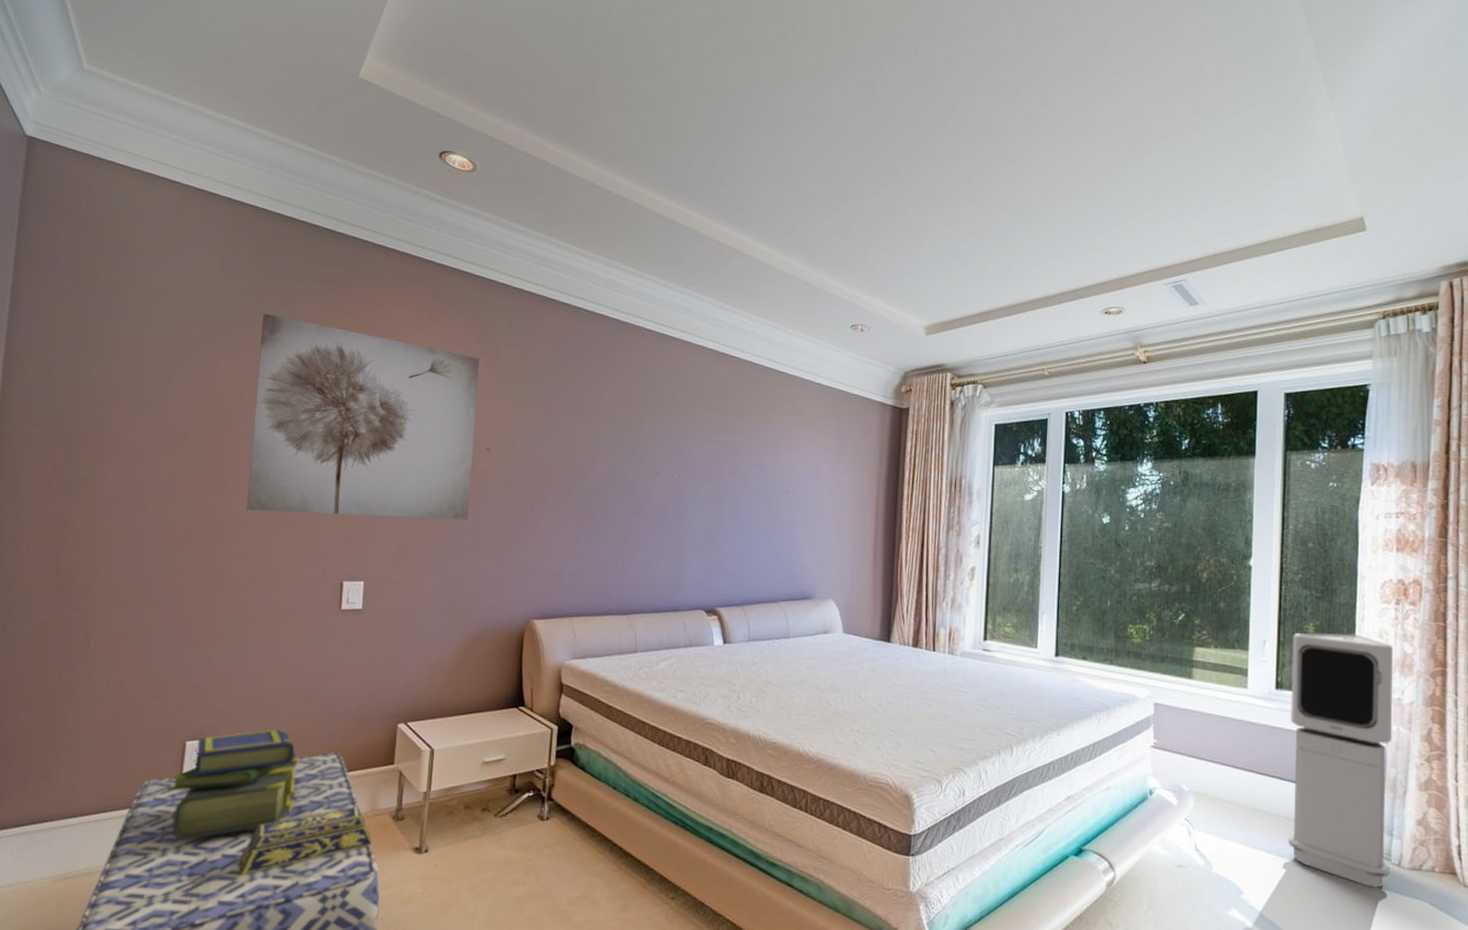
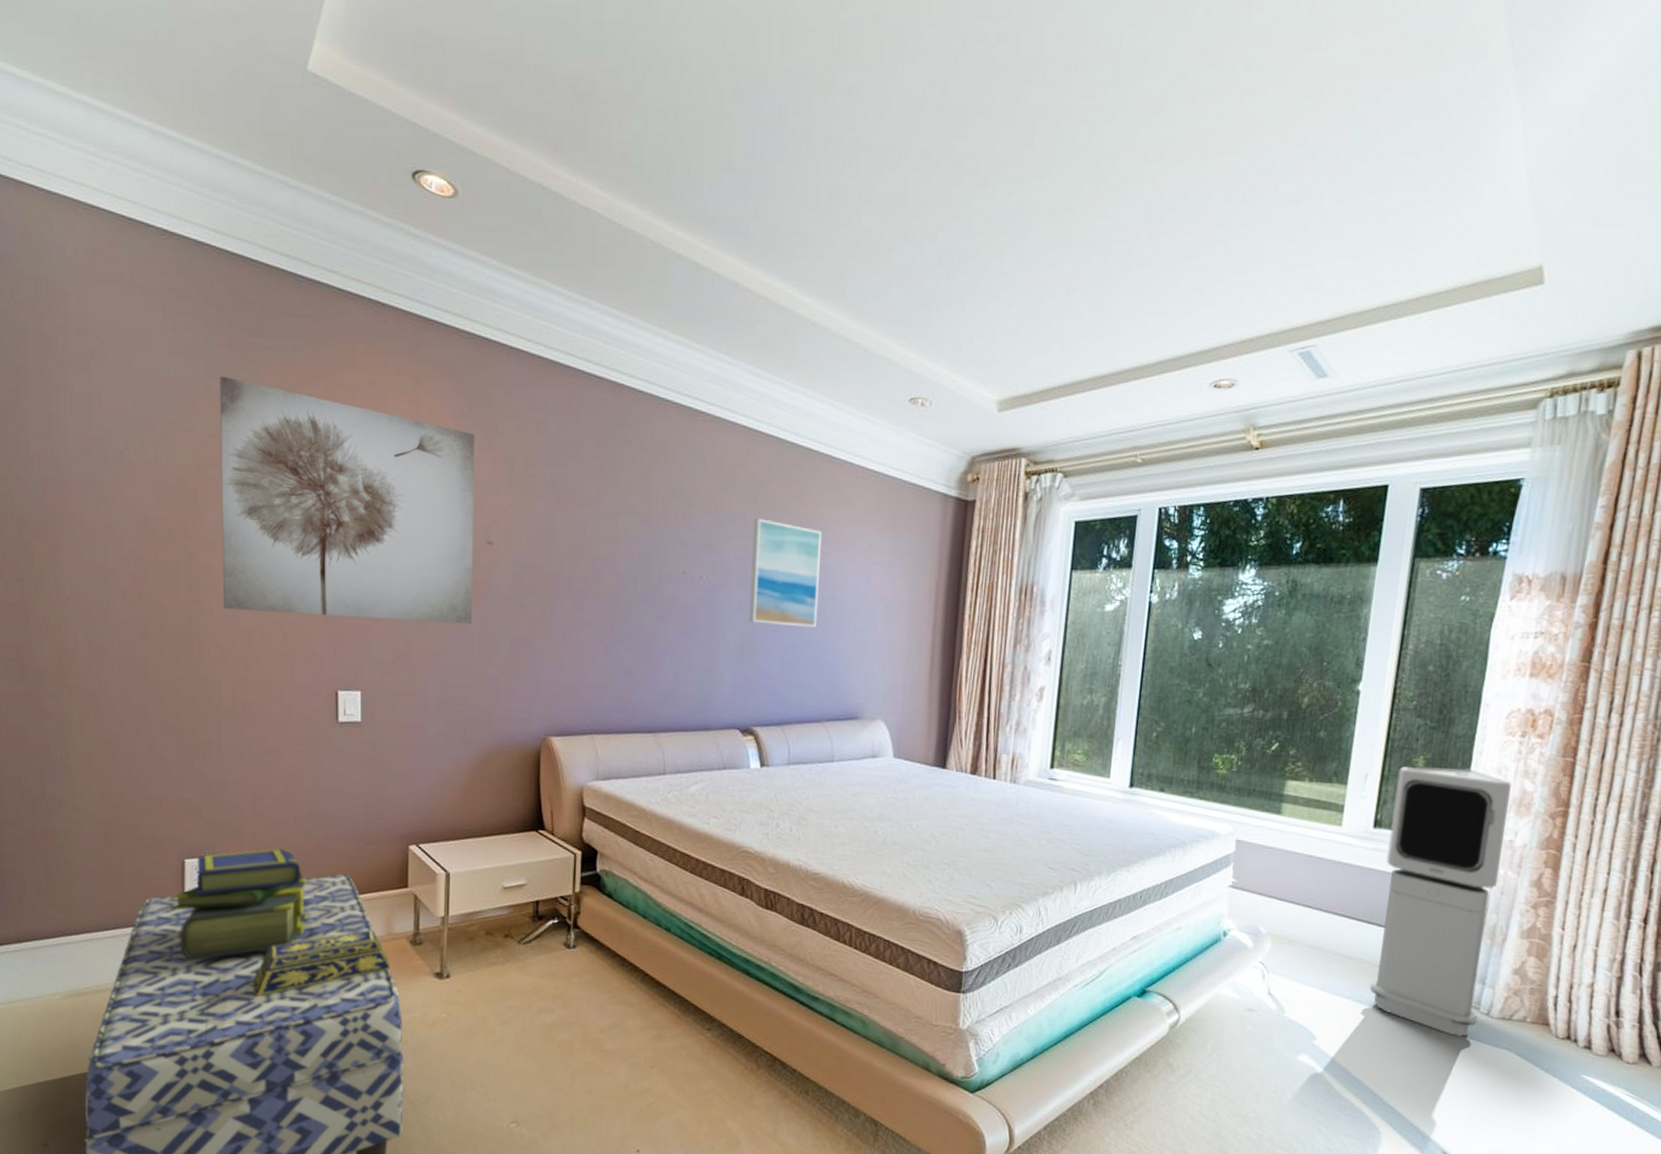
wall art: none [714,425,777,518] -> present [749,518,821,627]

